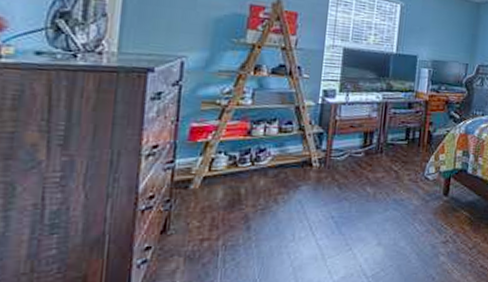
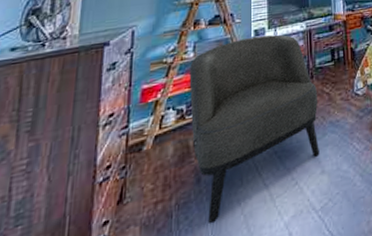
armchair: none [244,96,385,268] -> present [189,34,320,223]

